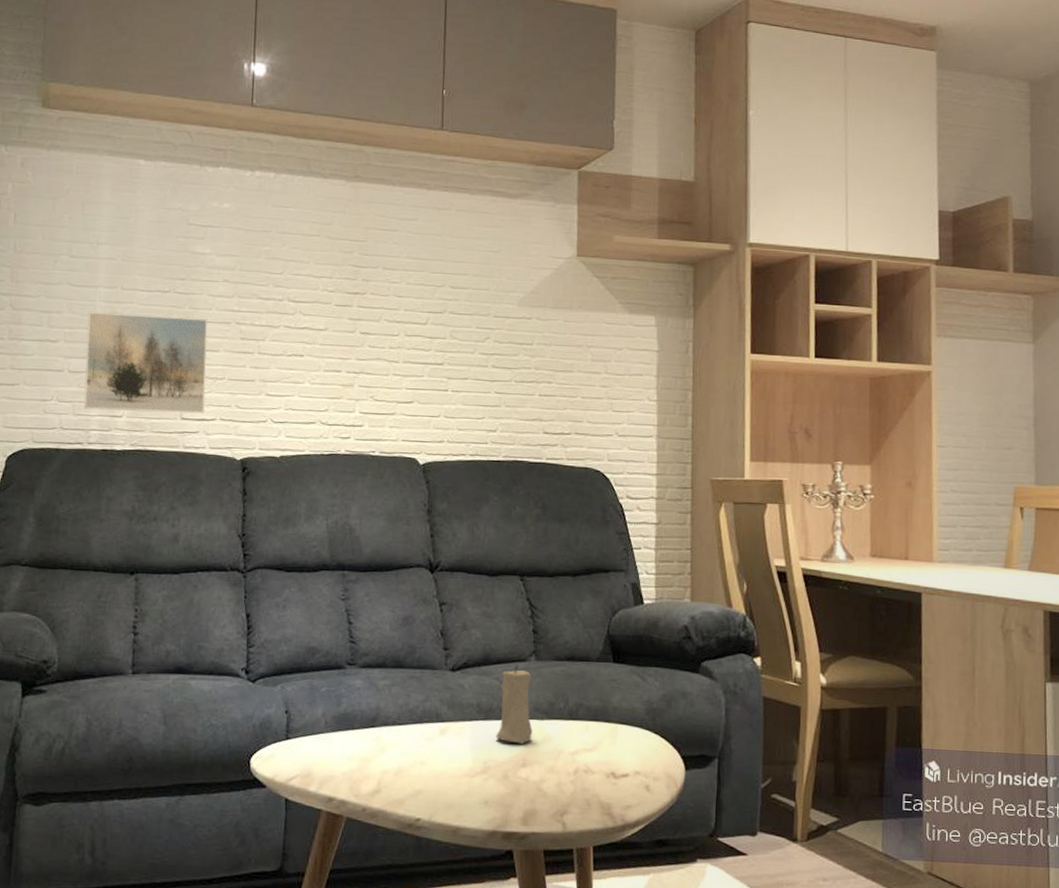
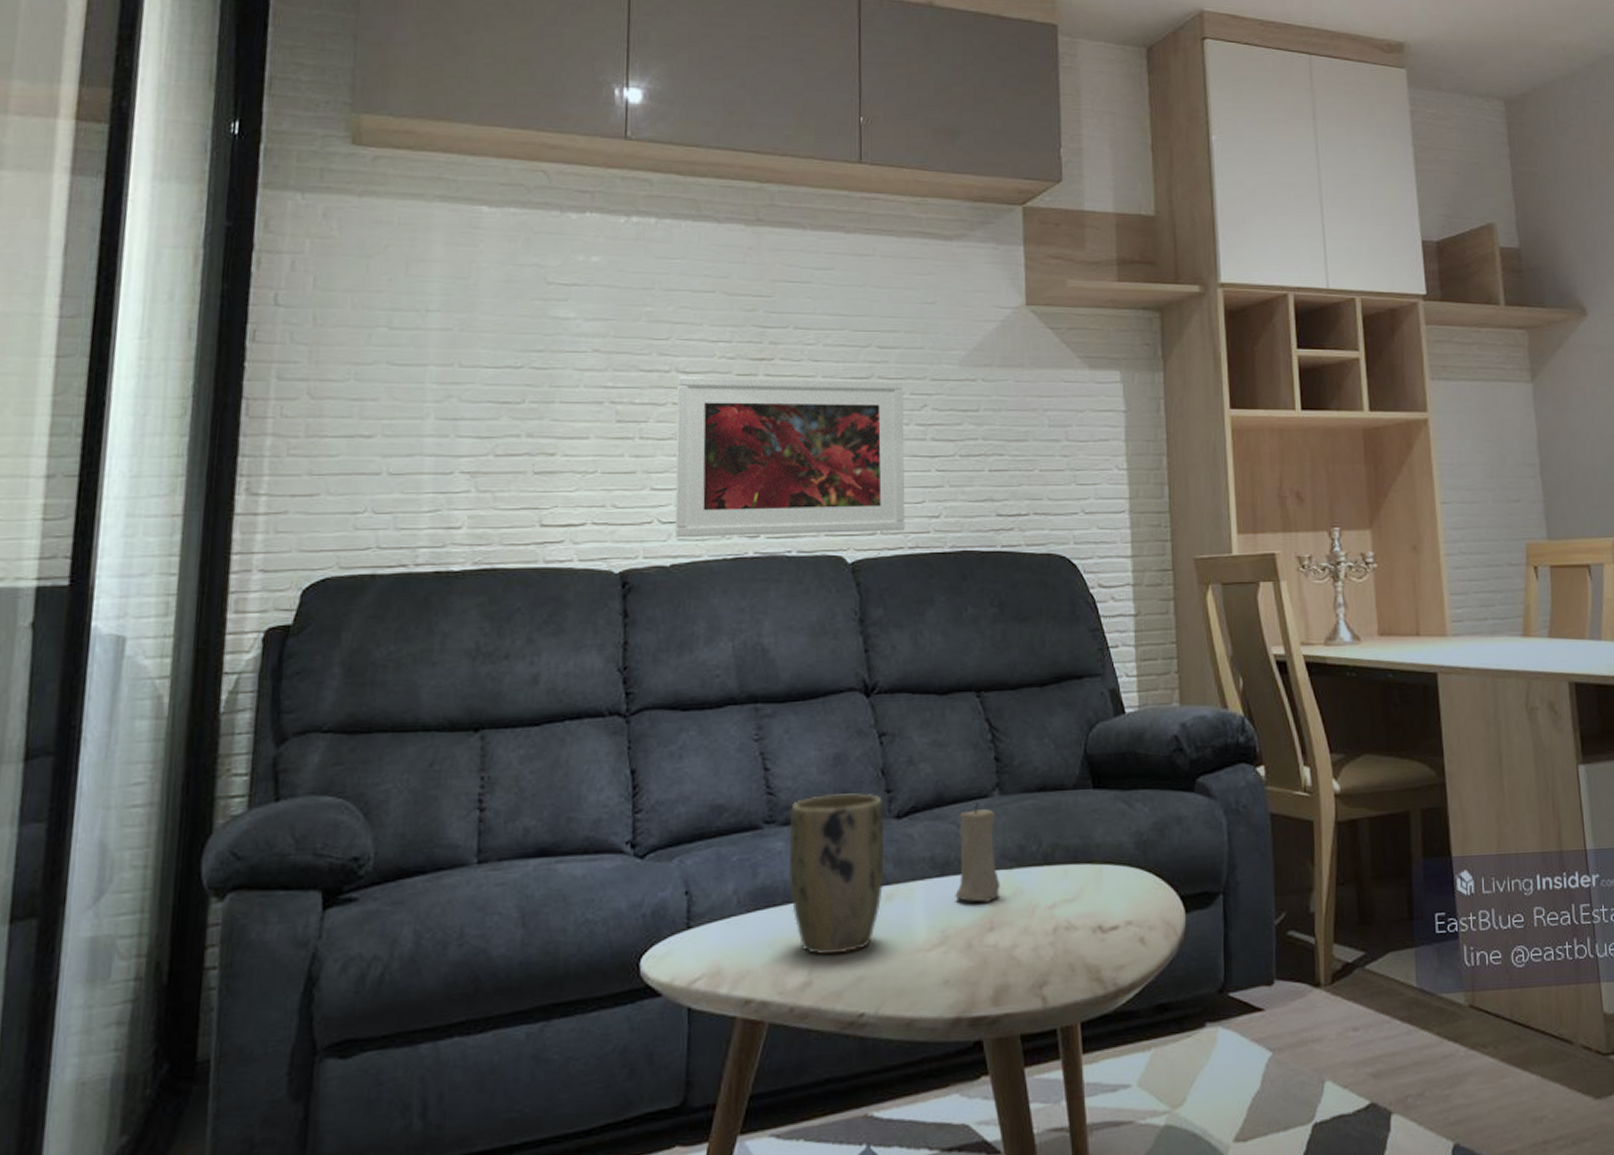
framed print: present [83,312,208,414] -> none [408,397,574,522]
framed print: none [284,304,471,441] -> present [675,375,905,538]
plant pot: none [364,647,442,771] -> present [788,793,885,956]

